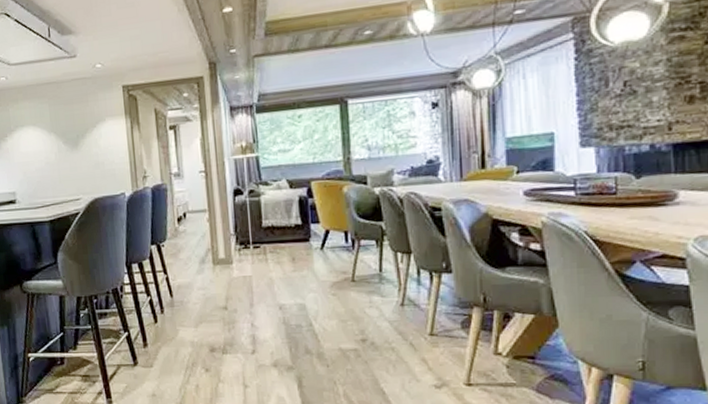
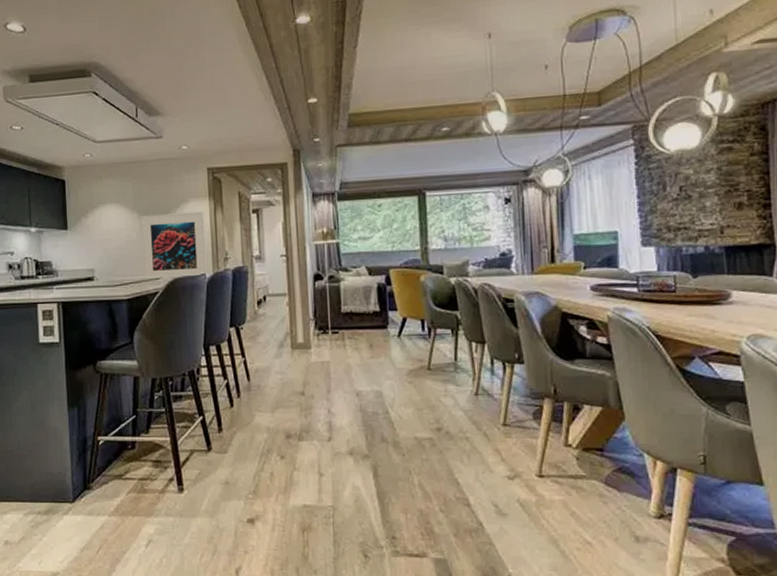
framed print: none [58,130,127,198] -> present [140,211,207,277]

